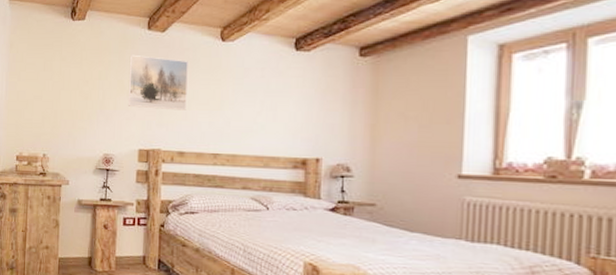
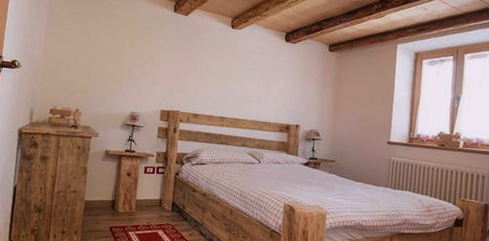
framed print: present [127,54,188,111] -> none [154,31,205,81]

